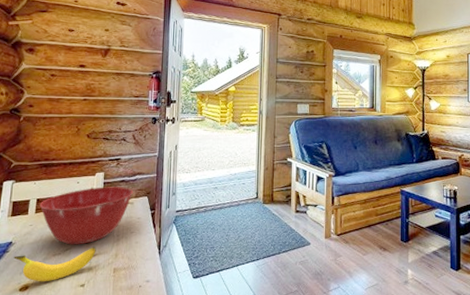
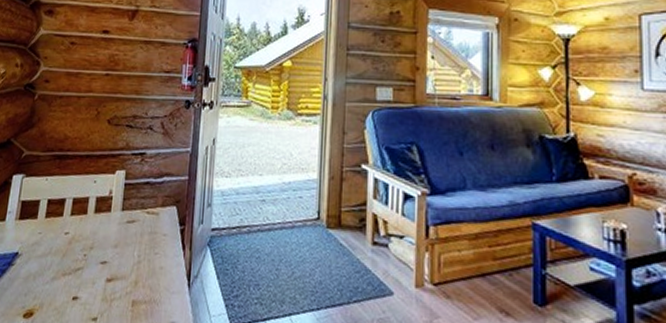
banana: present [14,247,96,282] -> none [19,268,113,309]
mixing bowl: present [39,187,134,245] -> none [50,189,160,265]

